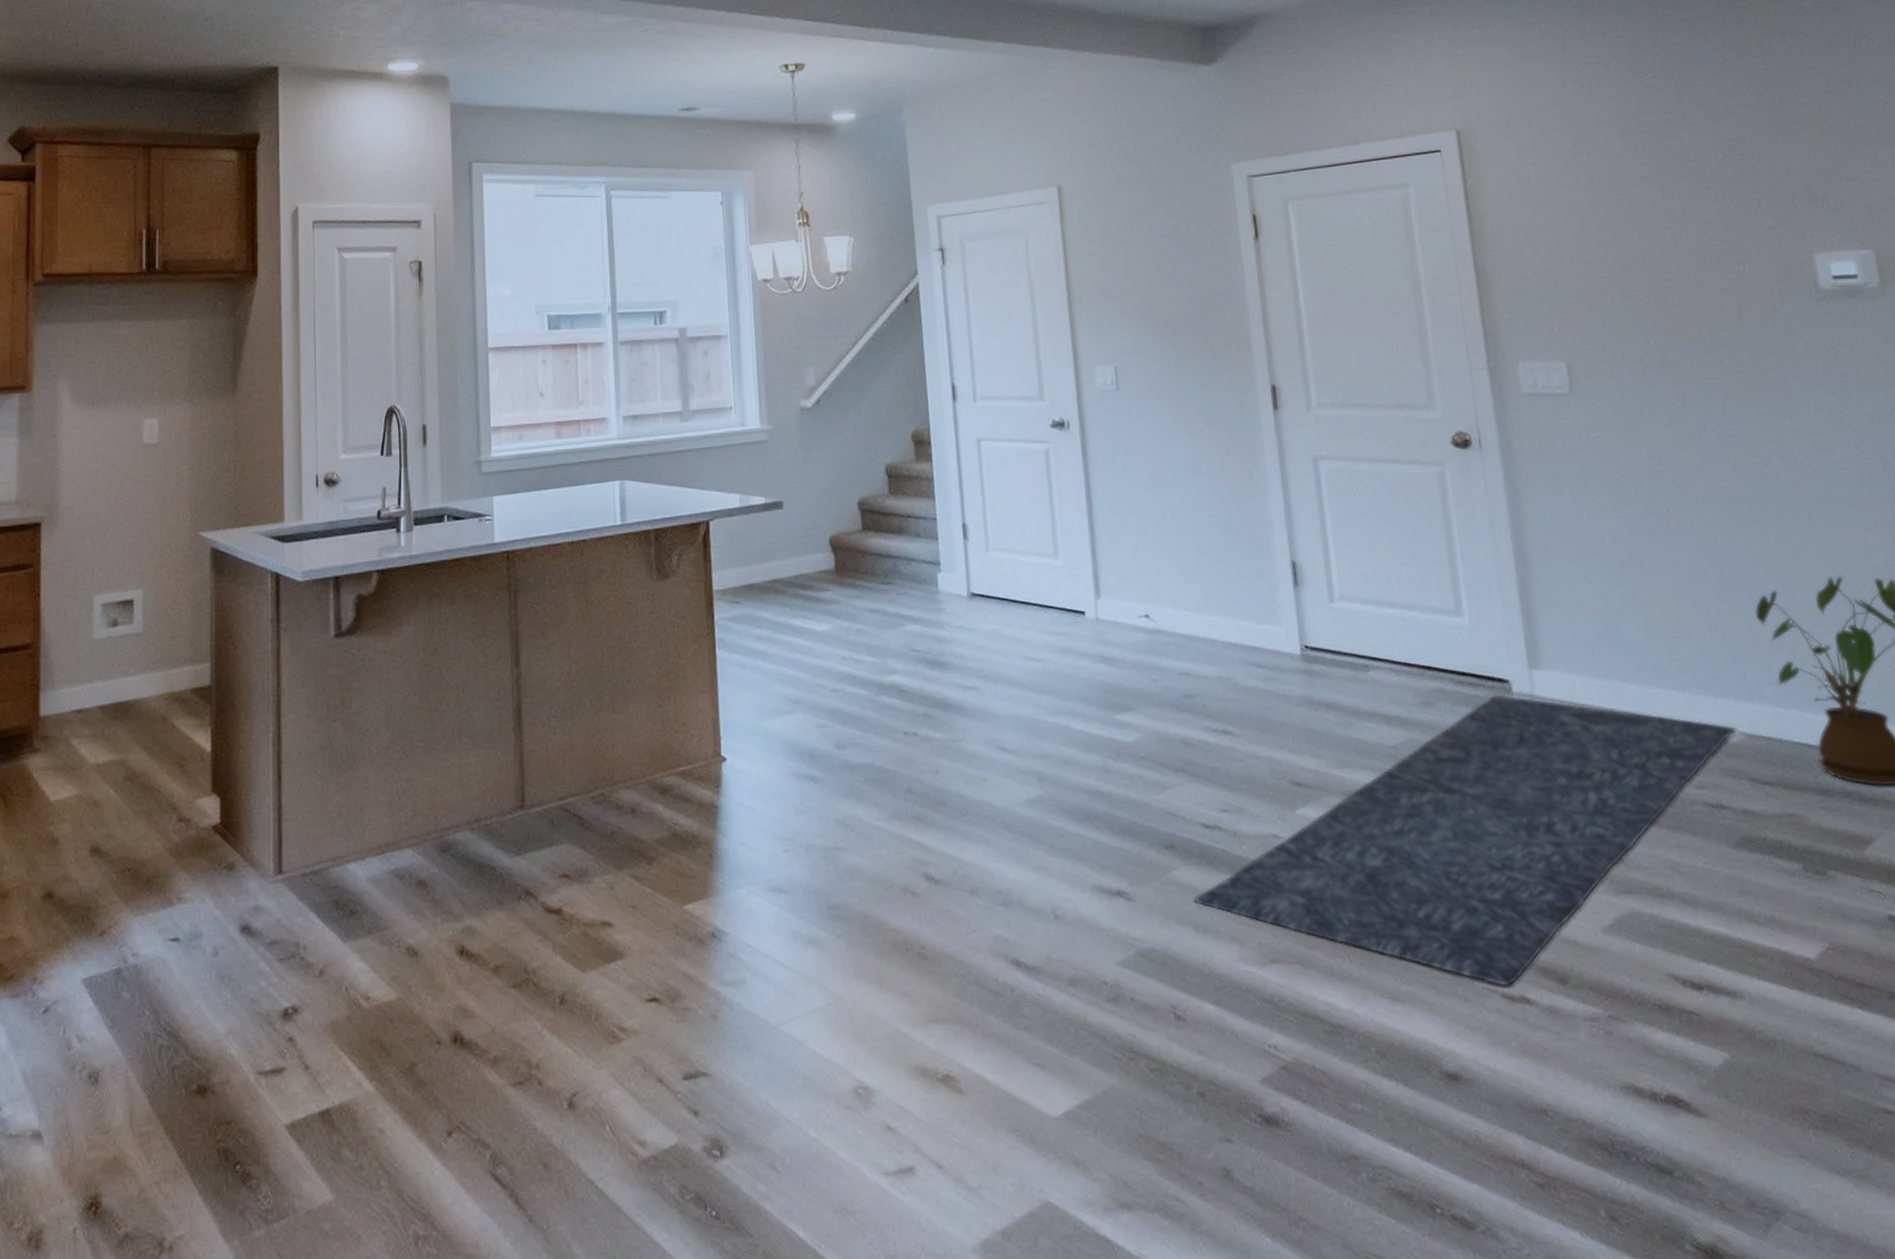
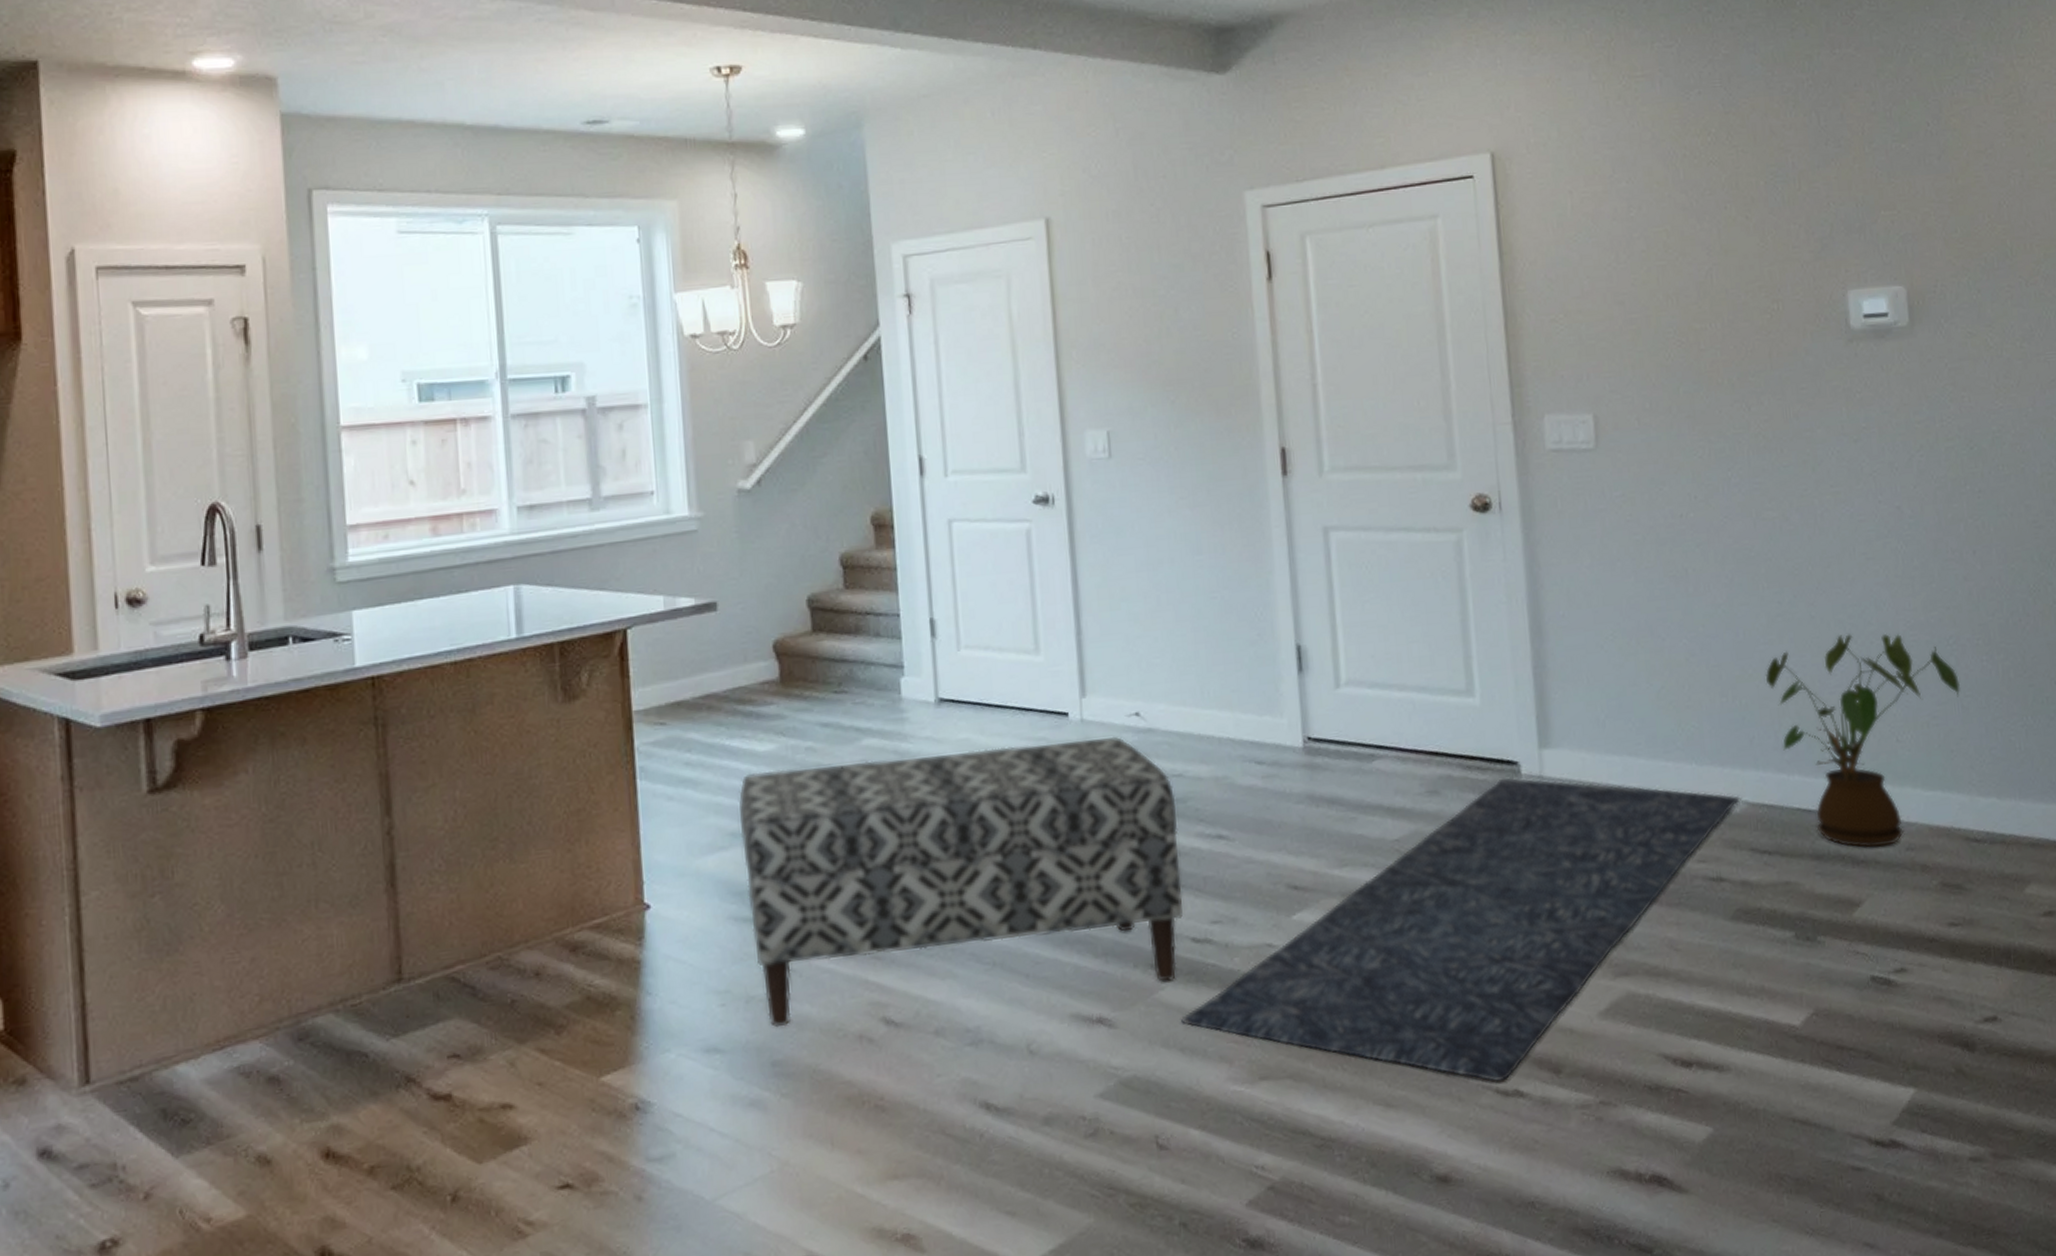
bench: none [800,635,1193,875] -> present [739,736,1183,1028]

